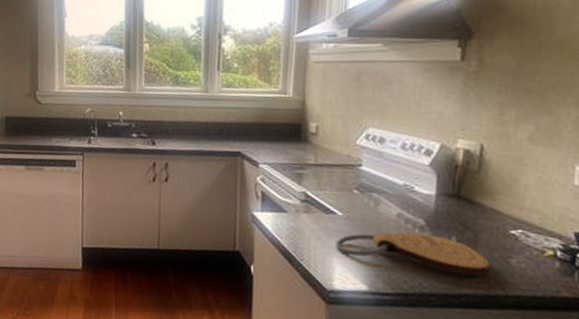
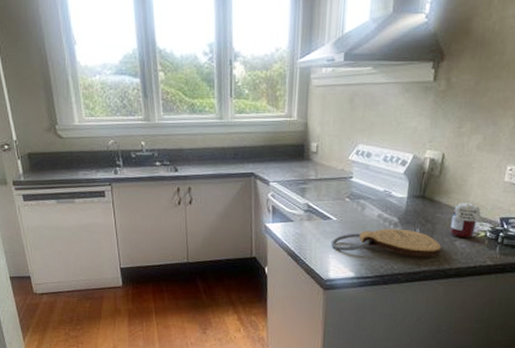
jar: none [501,207,546,256] -> present [450,203,482,238]

